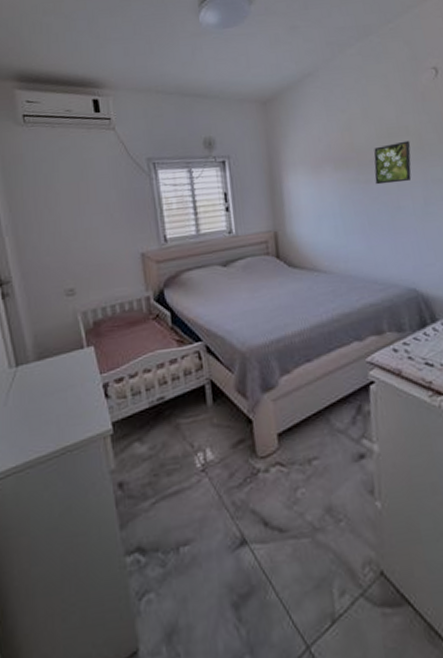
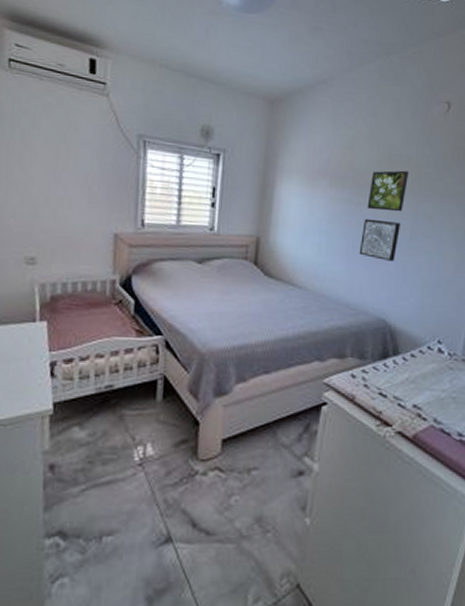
wall art: none [375,191,414,231] -> present [359,218,400,261]

